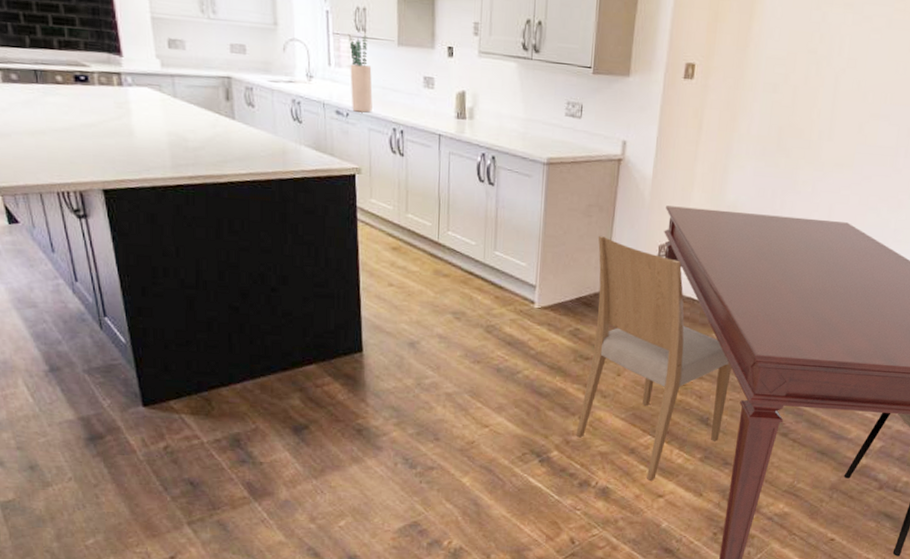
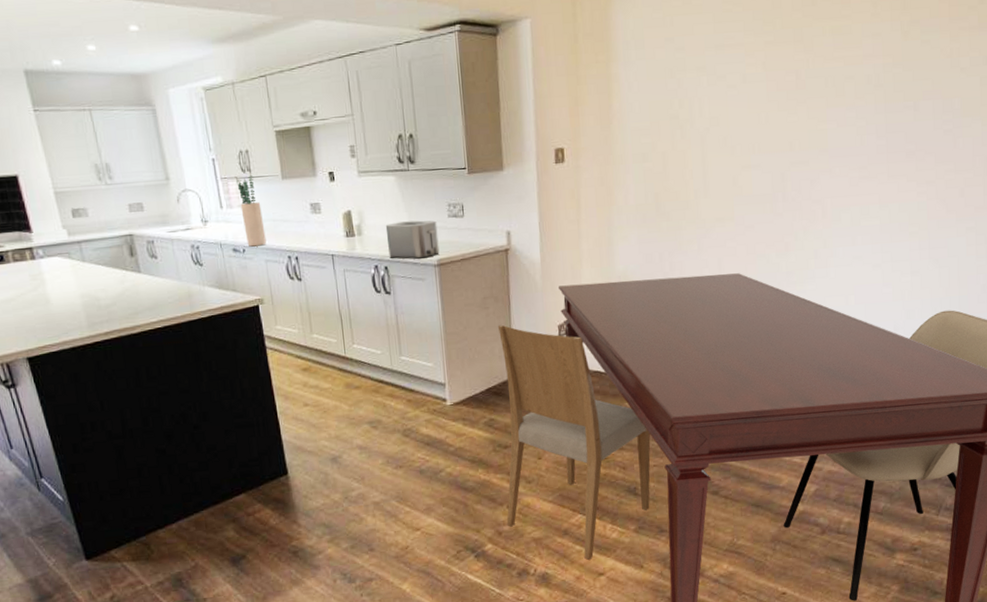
toaster: none [498,111,553,155] -> present [385,220,440,260]

